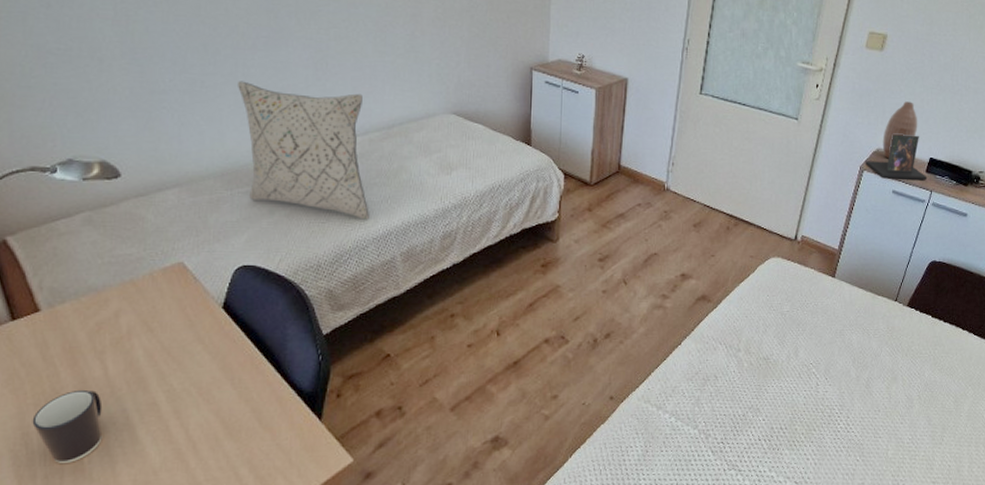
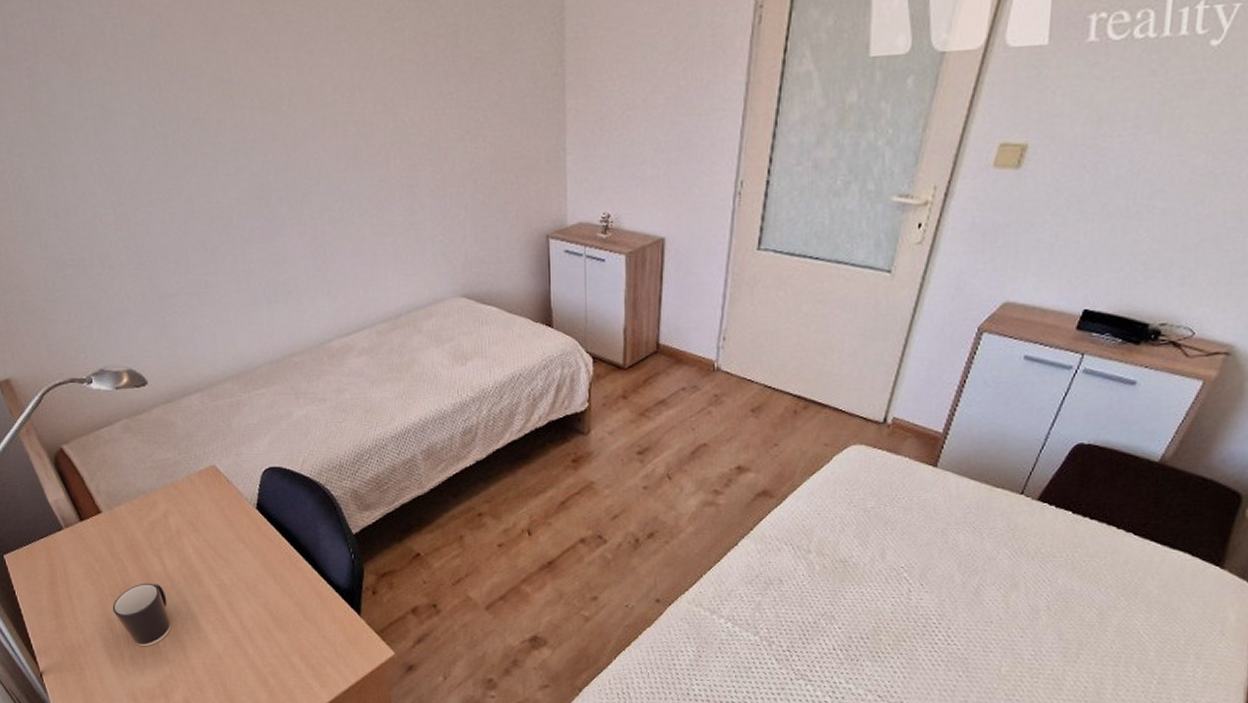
pillow: present [238,81,369,220] -> none [240,278,385,418]
photo frame: present [866,134,928,181] -> none [986,280,1079,341]
vase: present [882,101,918,159] -> none [1012,235,1069,315]

